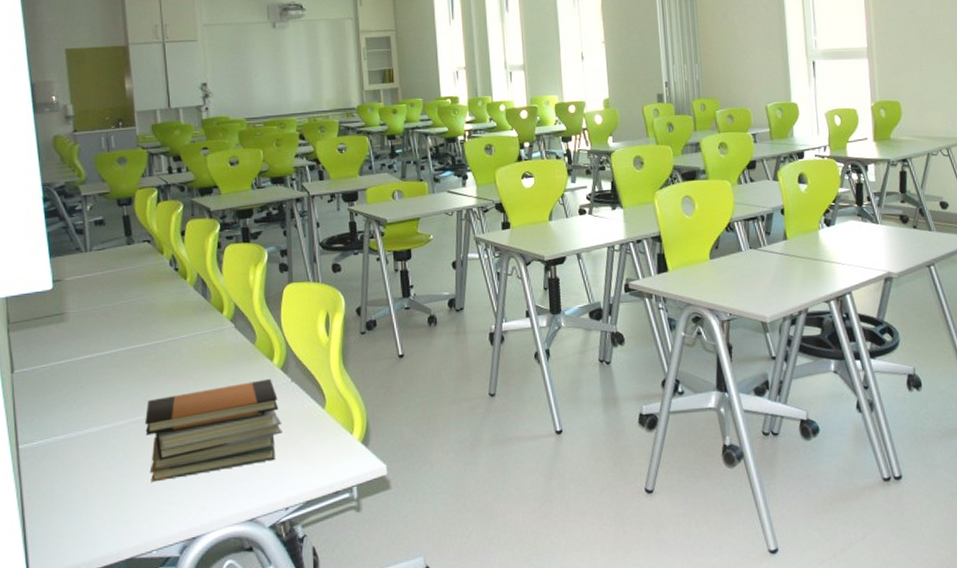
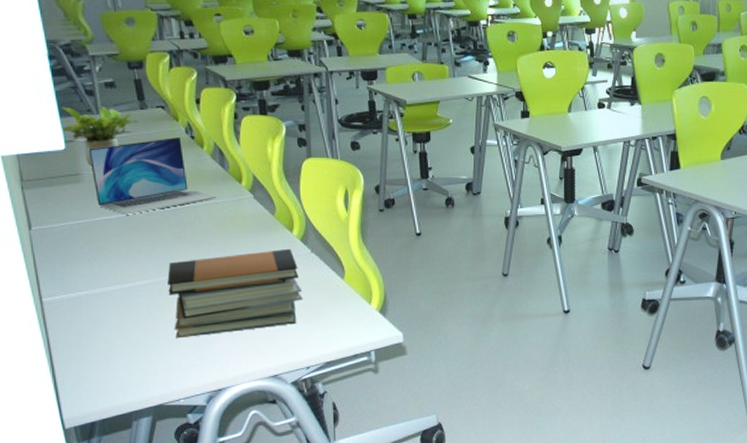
potted plant: none [51,244,125,305] -> present [61,106,139,167]
laptop: none [75,269,198,352] -> present [88,136,217,215]

